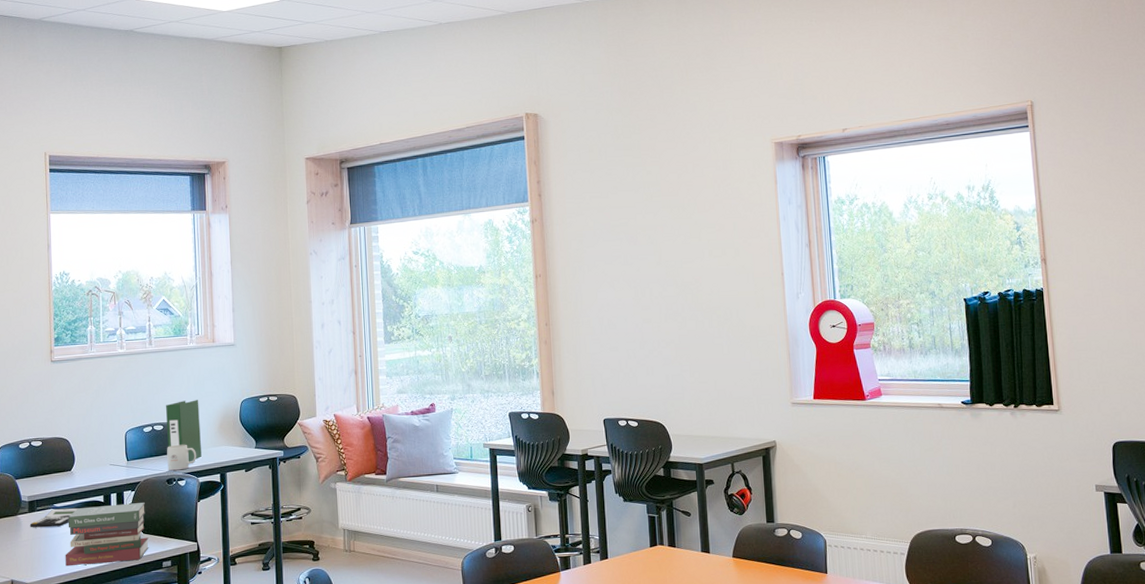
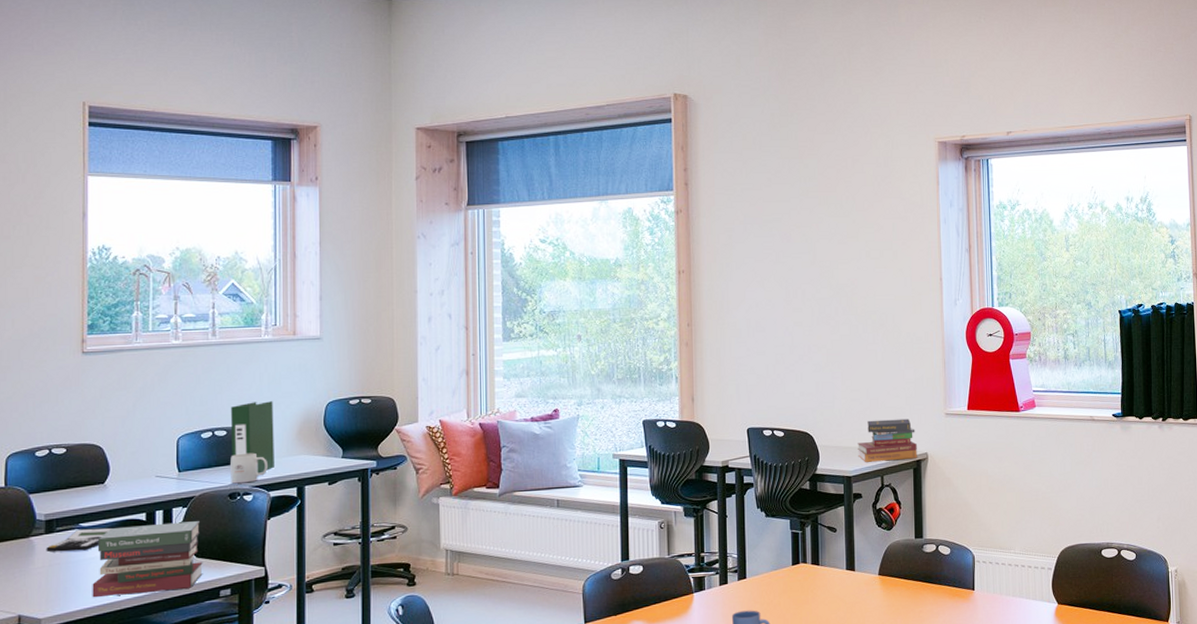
books: none [708,408,766,450] -> present [858,418,917,462]

